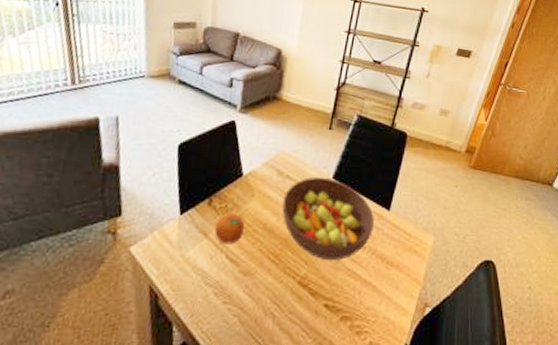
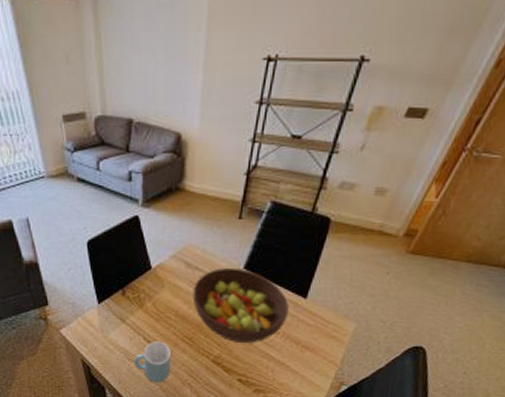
mug: none [211,260,255,314] -> present [133,341,170,383]
fruit: present [215,212,245,245] -> none [131,301,158,329]

